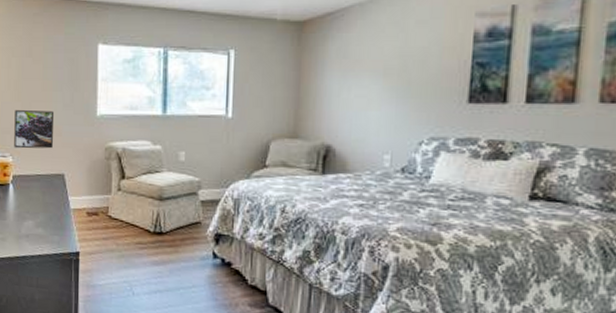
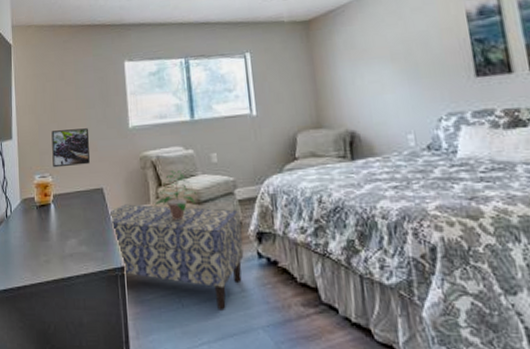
bench: none [69,192,201,302] -> present [109,204,244,310]
potted plant: none [115,164,160,214] -> present [154,170,197,220]

